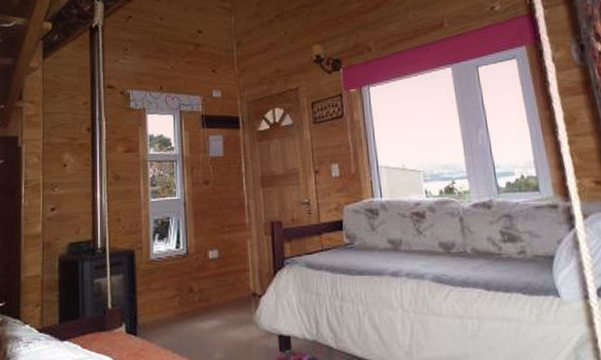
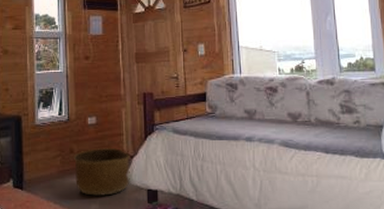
basket: none [193,285,259,343] -> present [73,147,130,196]

